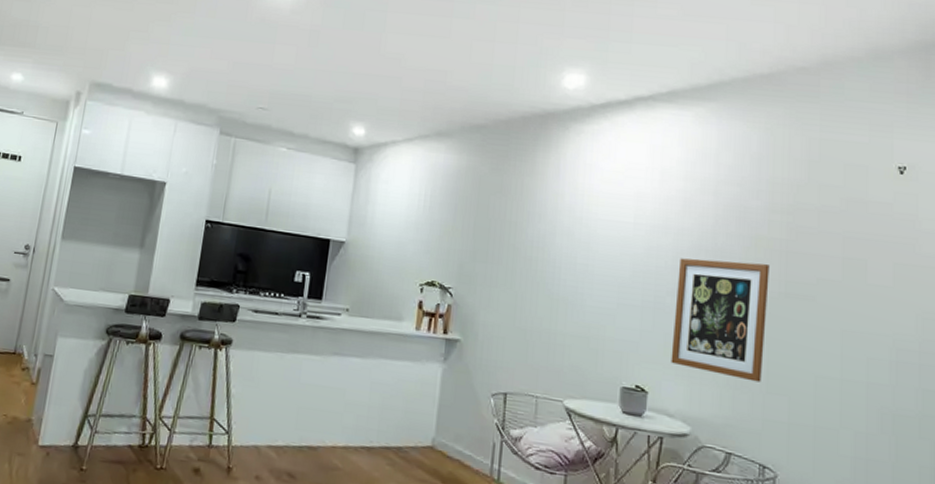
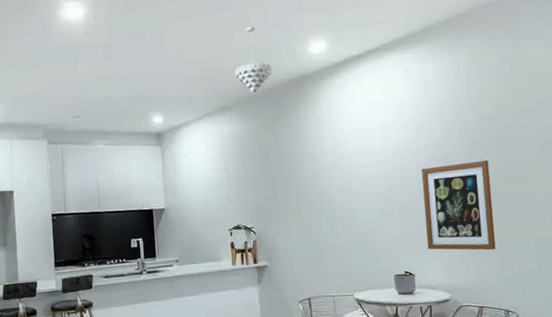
pendant light: none [464,40,512,121] -> present [234,26,272,93]

